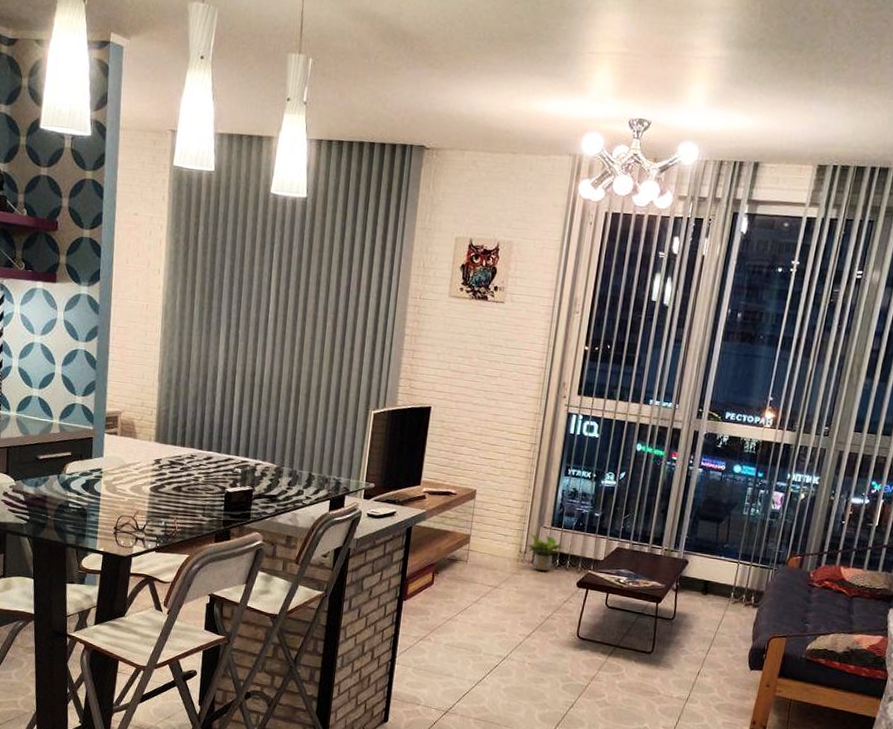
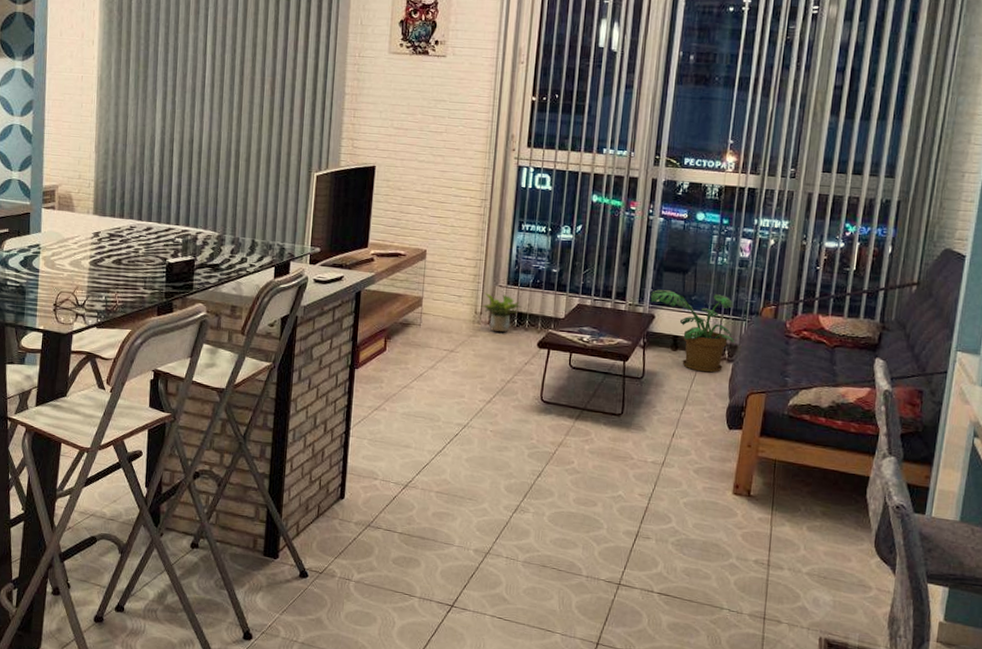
potted plant: none [685,536,763,617] -> present [650,289,735,373]

